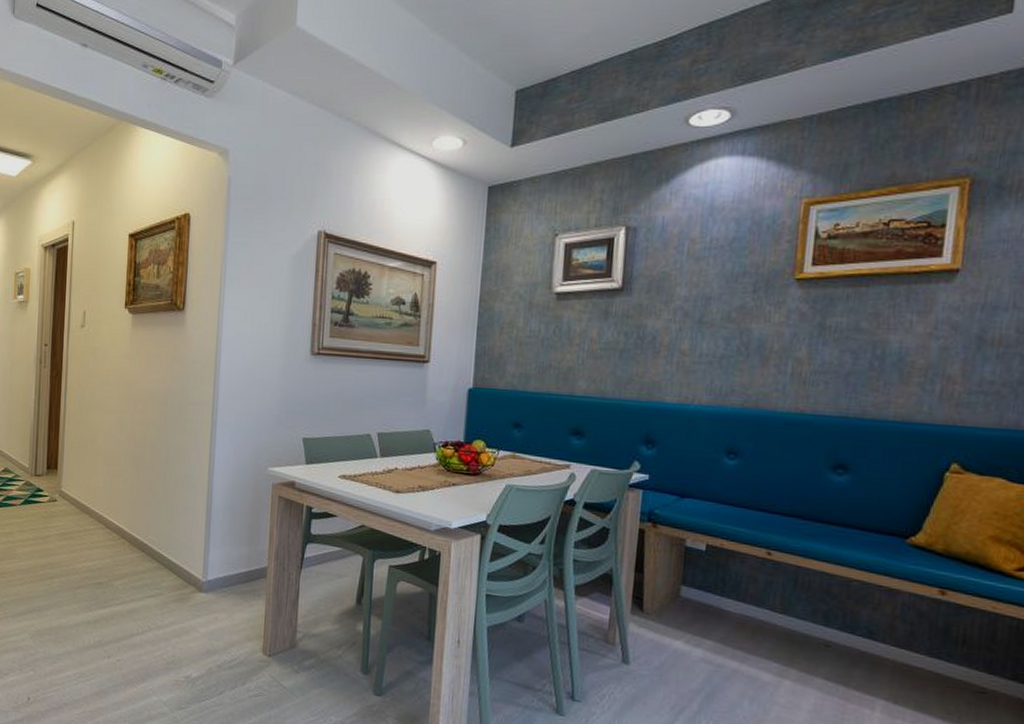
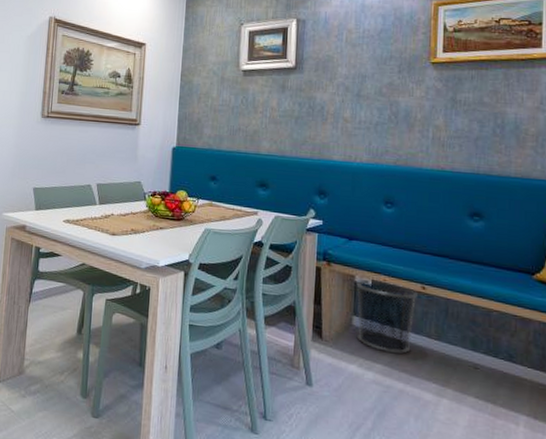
waste bin: none [686,543,761,629] -> present [356,279,418,354]

